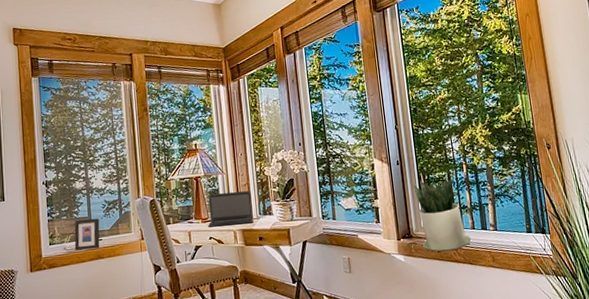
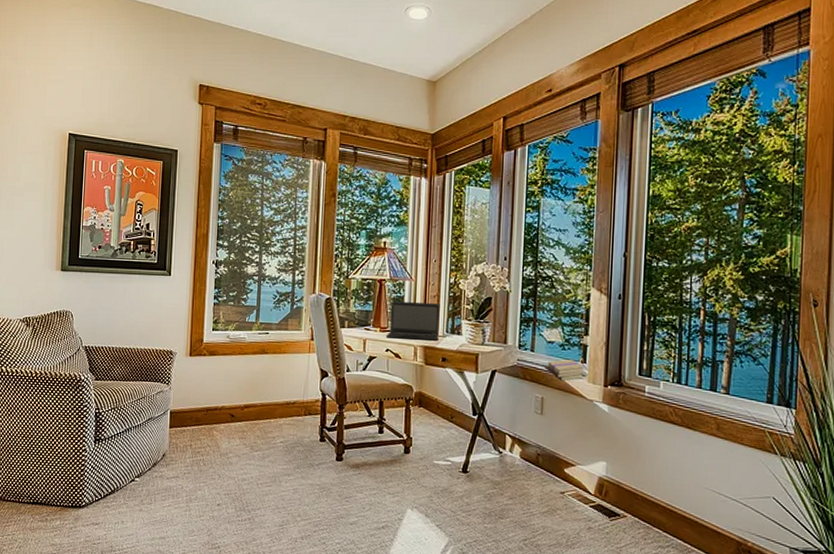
picture frame: present [74,218,100,251] -> none [238,308,268,342]
books: none [346,221,380,242] -> present [545,359,584,382]
planter: present [412,178,472,252] -> none [633,320,695,410]

